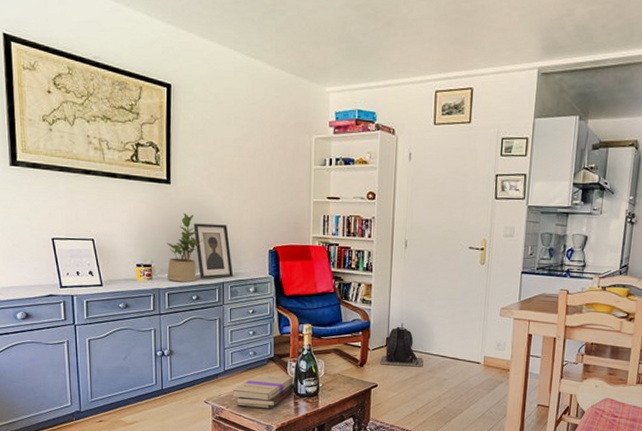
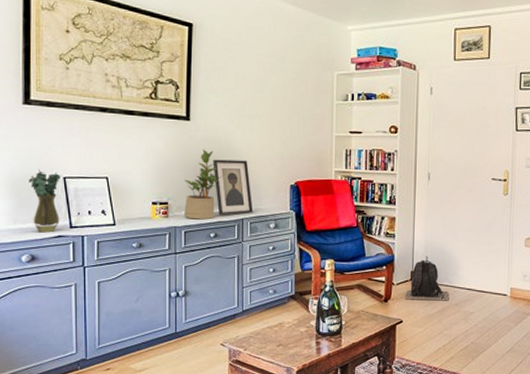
vase: none [19,230,50,292] -> present [29,169,60,233]
books: present [232,375,295,409] -> none [250,314,317,350]

